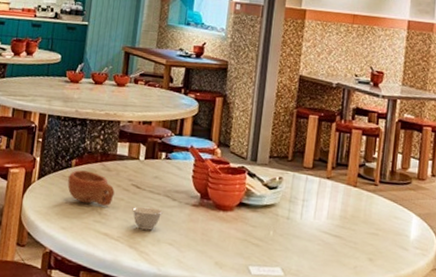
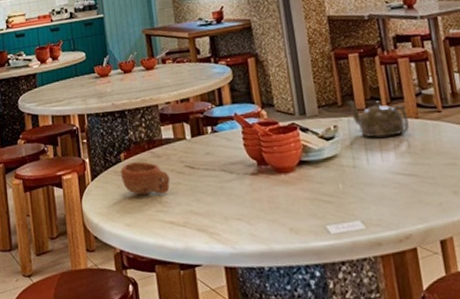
teacup: present [132,206,163,231] -> none [191,185,223,210]
teapot: none [297,158,347,198] -> present [347,101,409,138]

